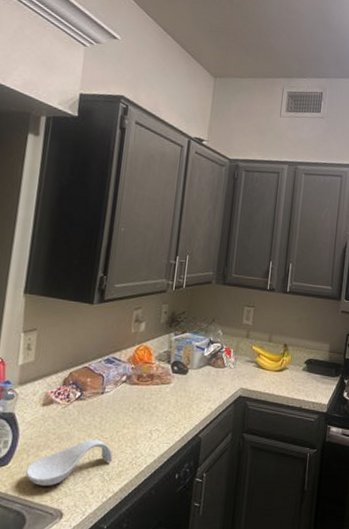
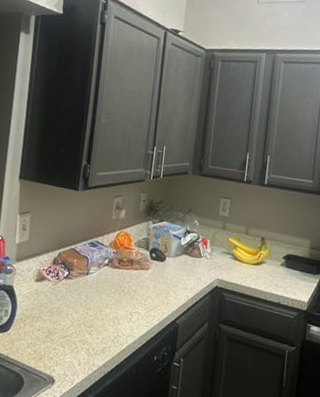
spoon rest: present [25,439,113,486] -> none [22,315,97,354]

